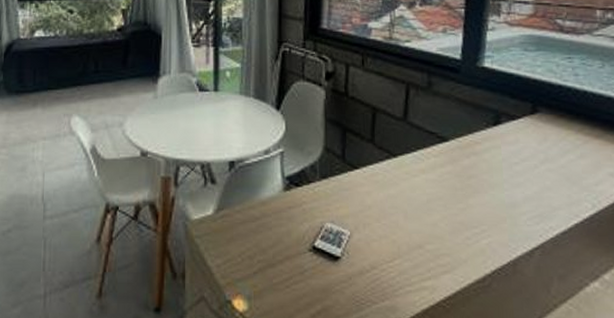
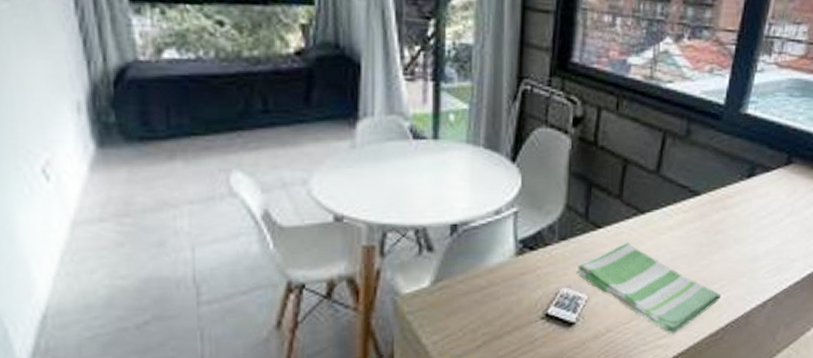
dish towel: none [338,182,484,276] -> present [576,241,722,333]

